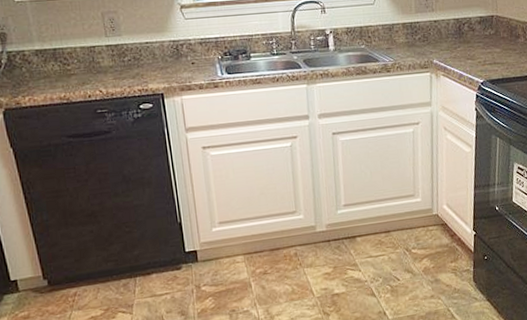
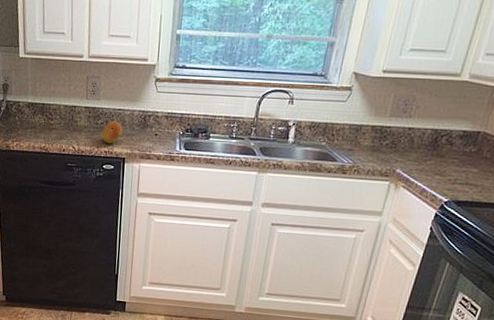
fruit: none [131,55,155,81] -> present [101,121,123,144]

